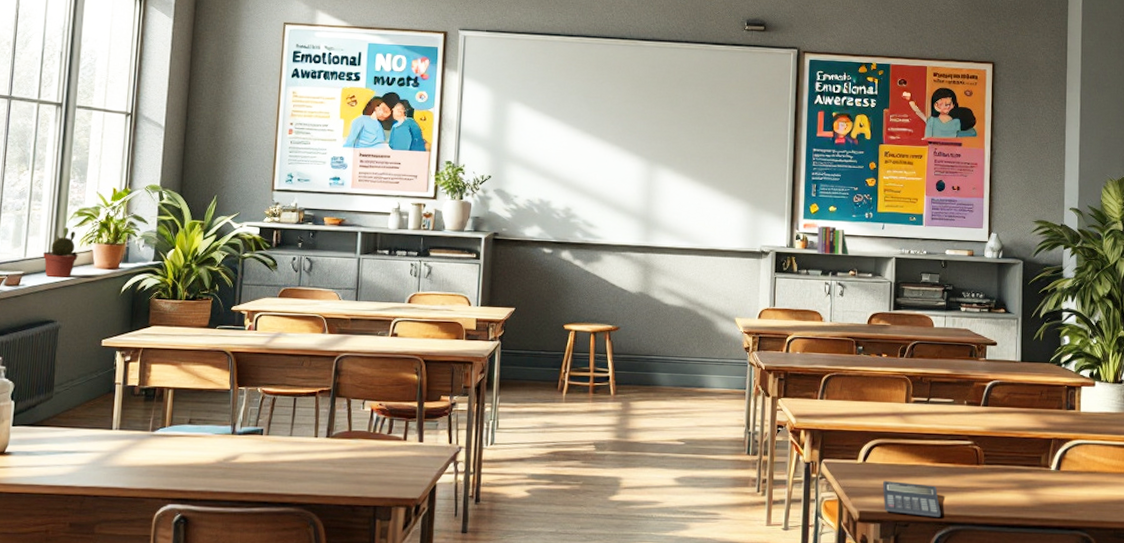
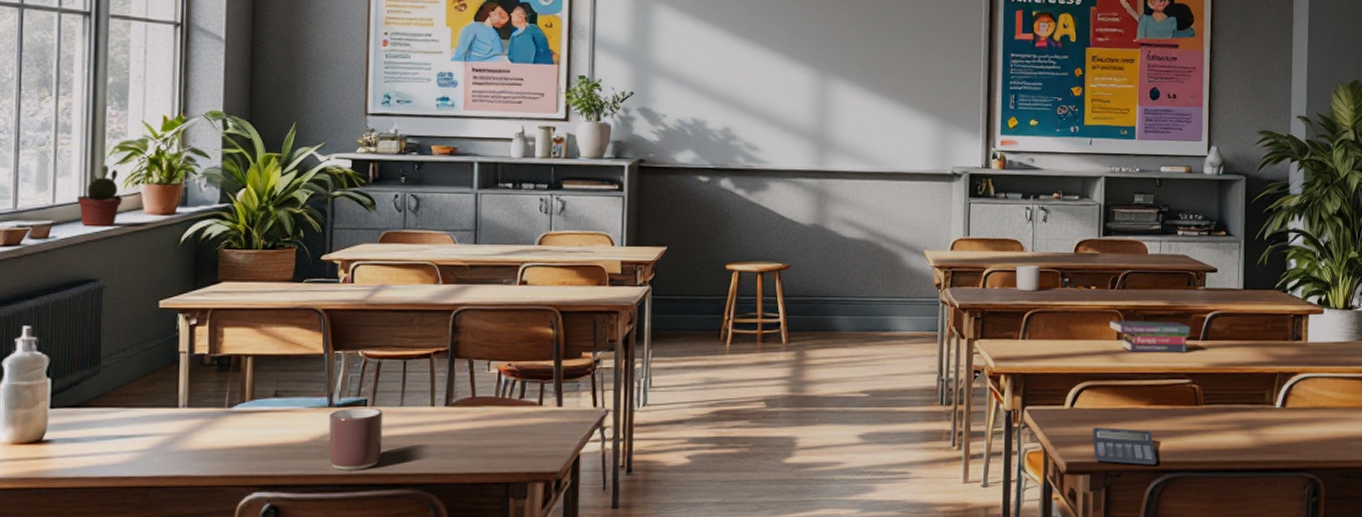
mug: none [230,436,276,489] -> present [328,408,383,470]
mug: none [815,333,837,357] -> present [1015,265,1040,292]
books: present [817,225,849,255] -> none [1016,142,1052,175]
books: none [899,386,972,416] -> present [1109,321,1190,352]

